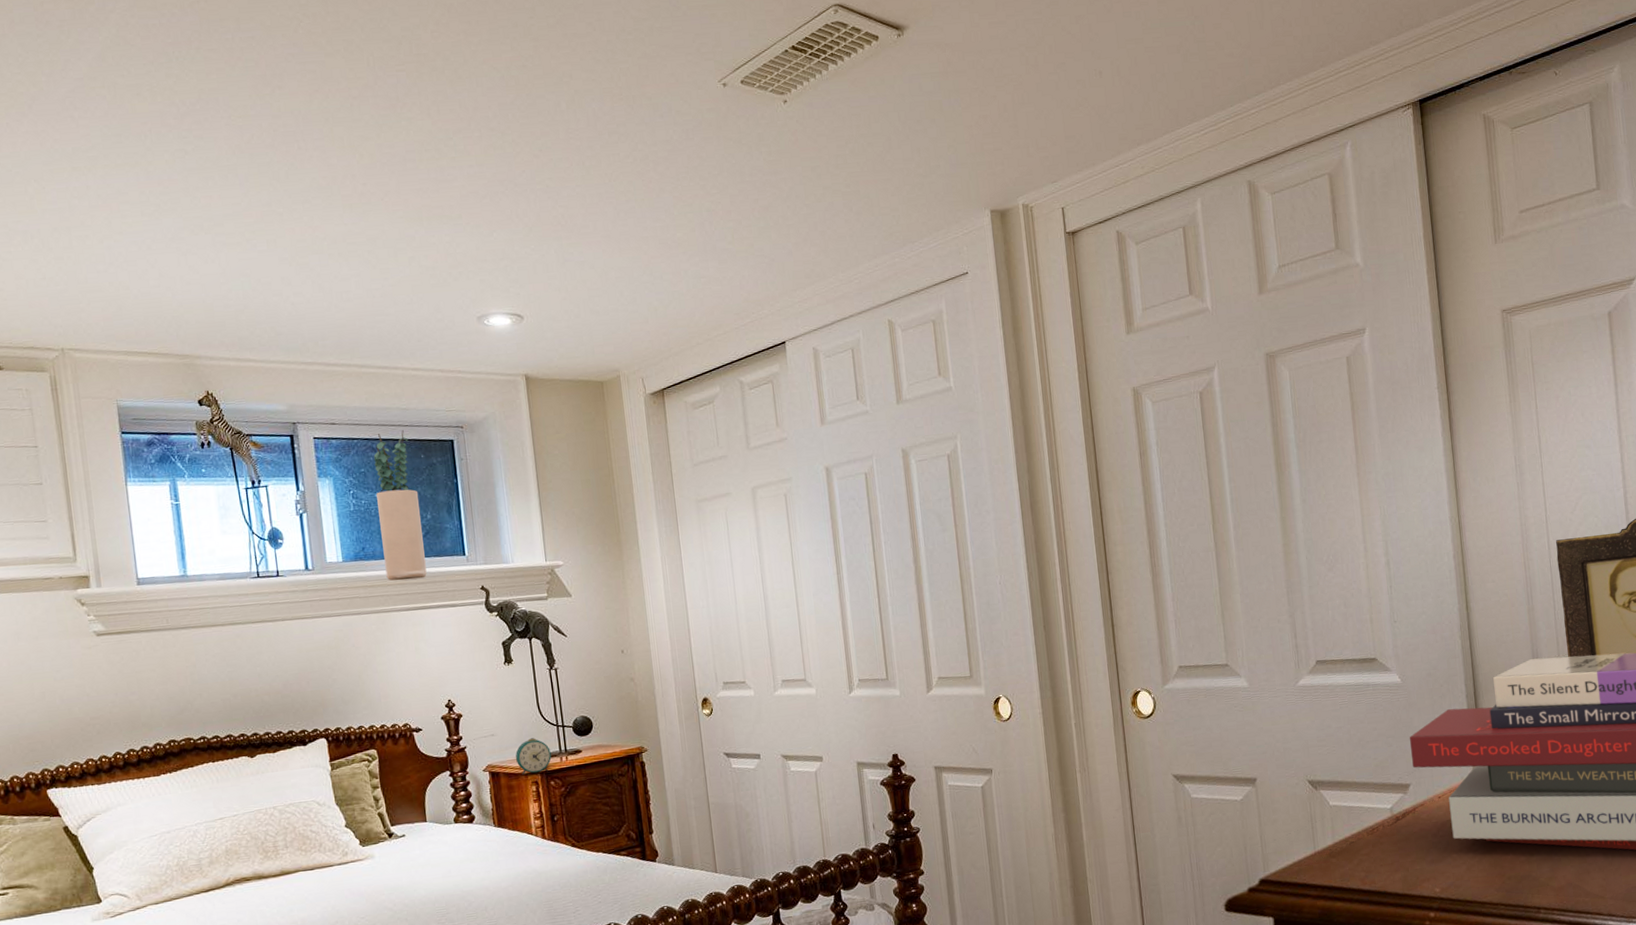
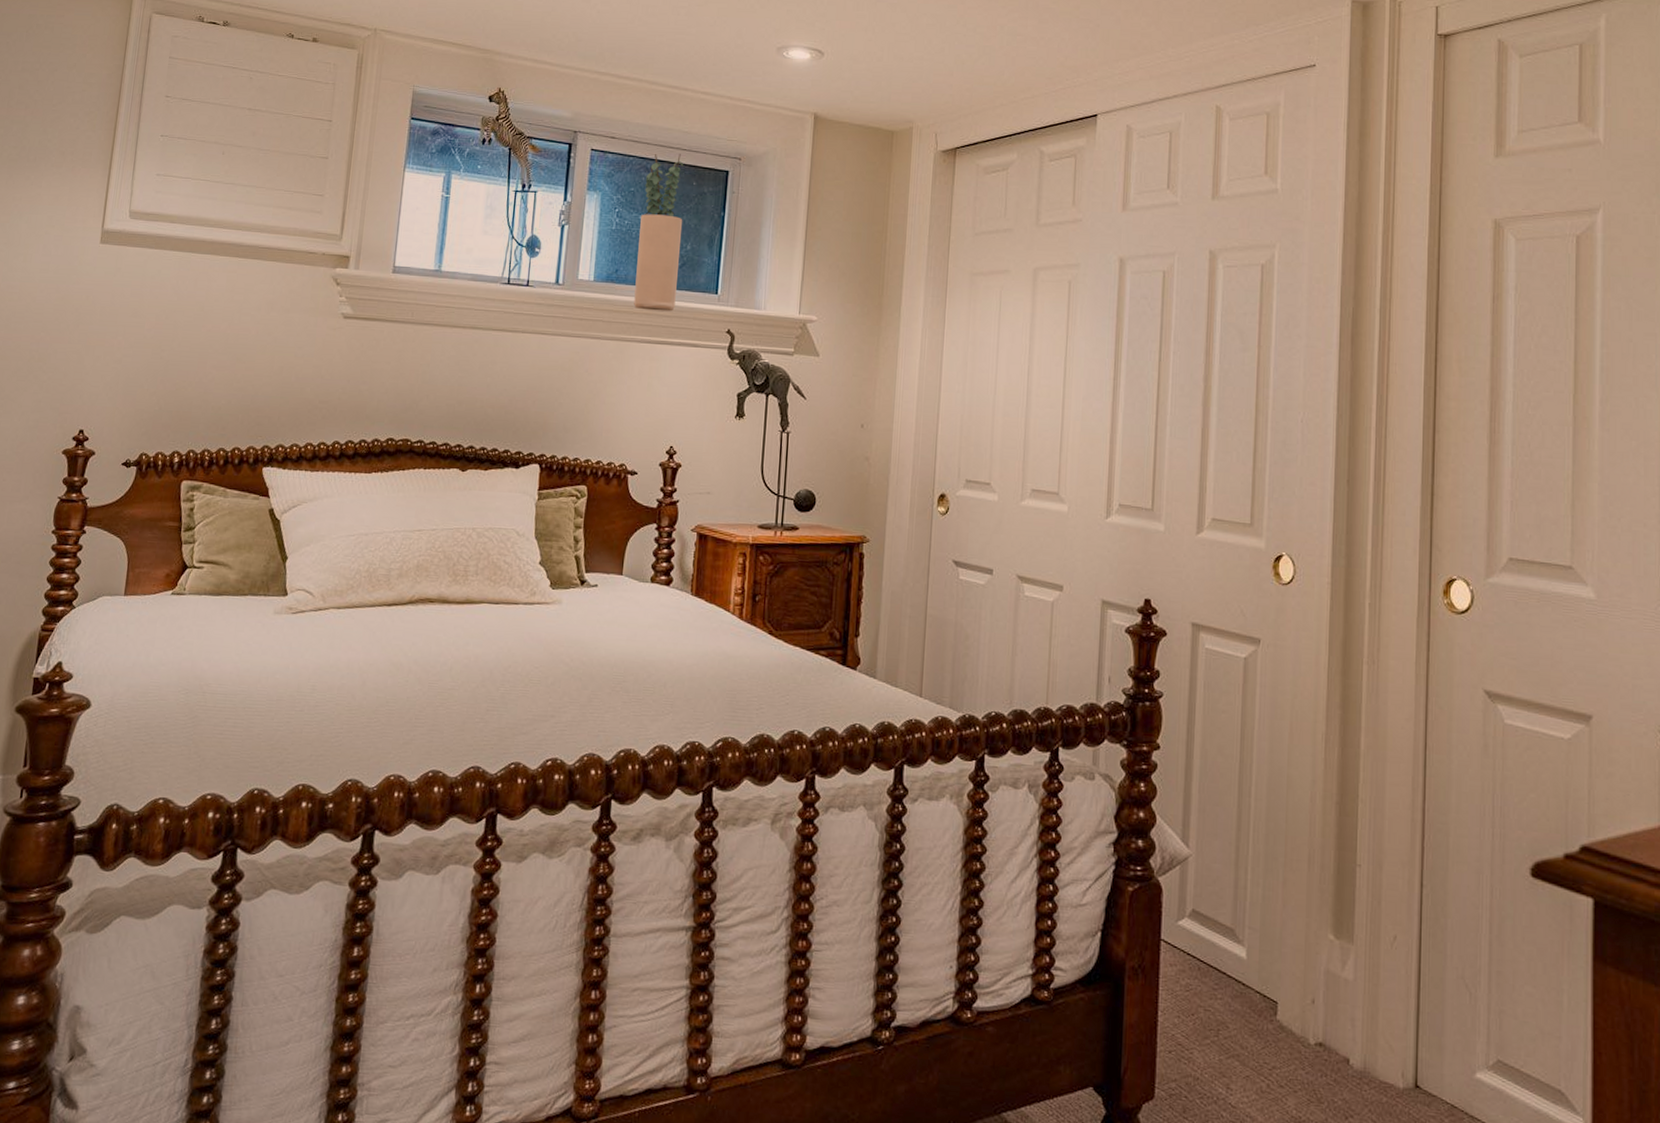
alarm clock: present [515,738,552,775] -> none [728,504,766,545]

